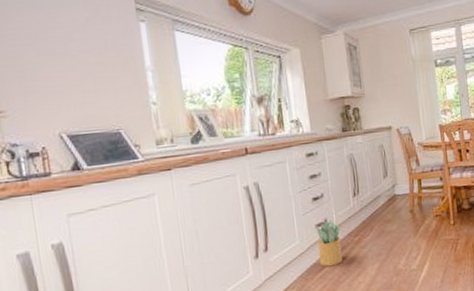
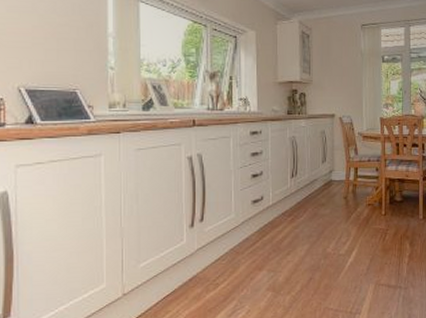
potted plant: present [316,219,342,267] -> none [252,197,275,243]

